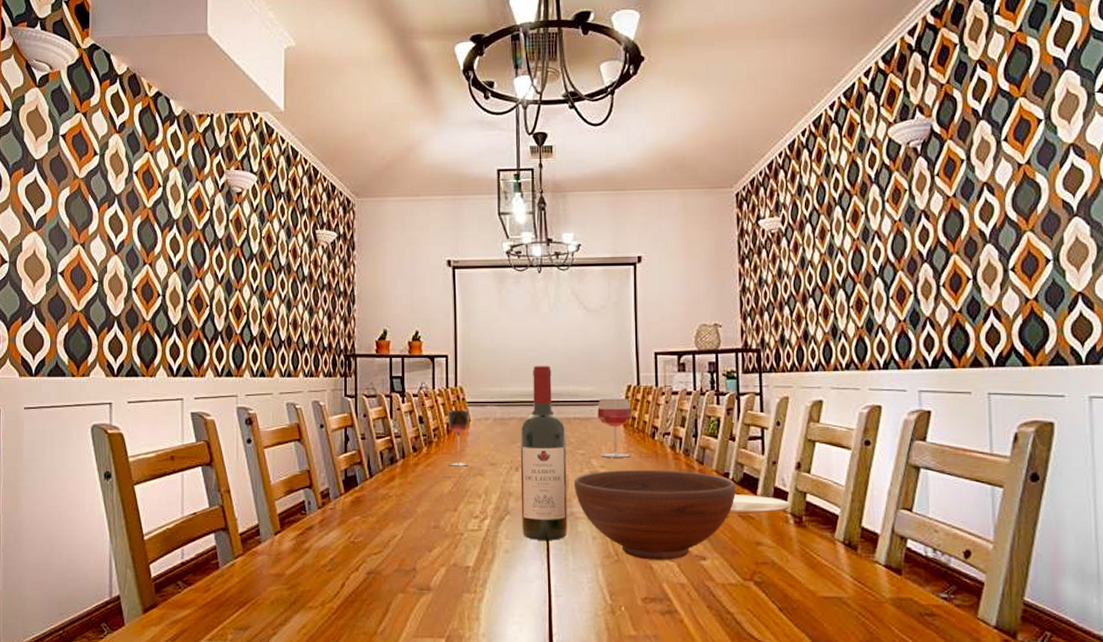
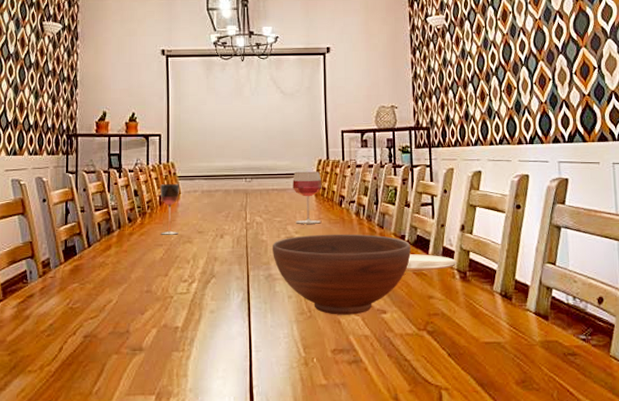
wine bottle: present [520,366,568,540] -> none [225,143,267,300]

